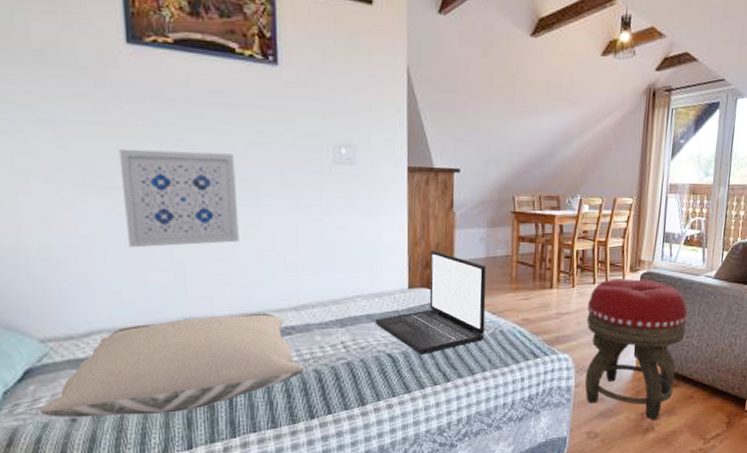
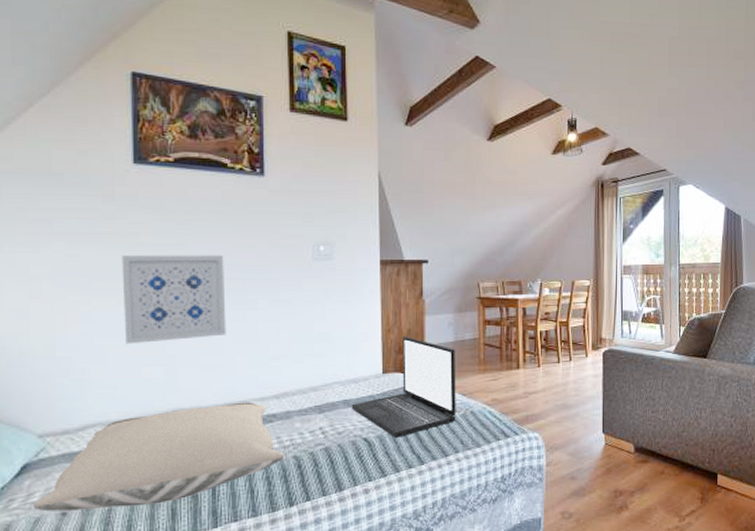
footstool: present [584,278,688,420] -> none [554,356,652,498]

